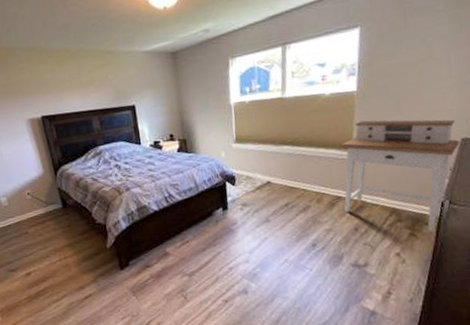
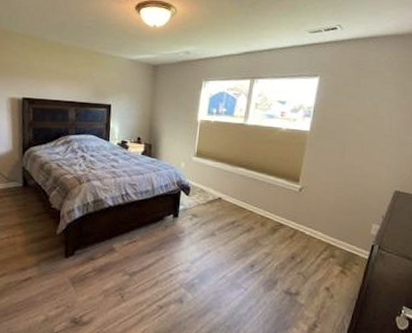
desk: present [340,119,460,233] -> none [284,158,393,274]

